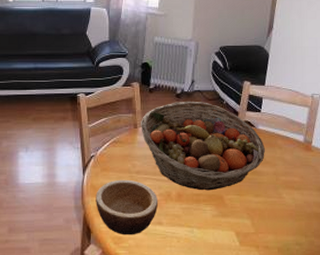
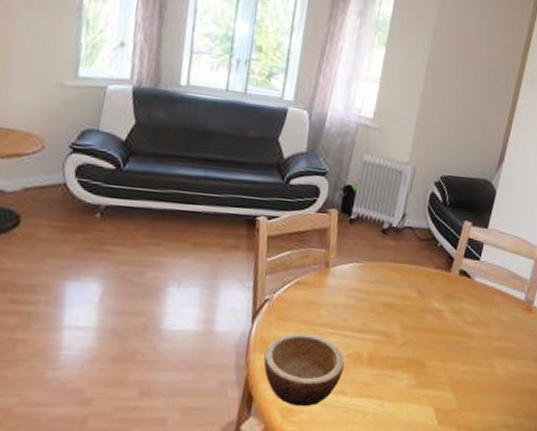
fruit basket: present [141,101,265,191] -> none [333,238,480,354]

